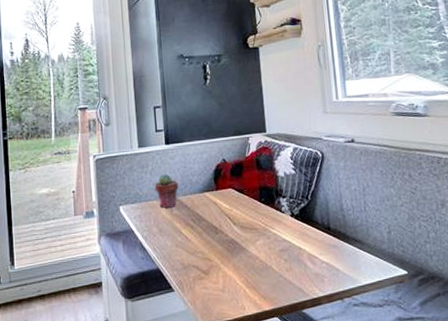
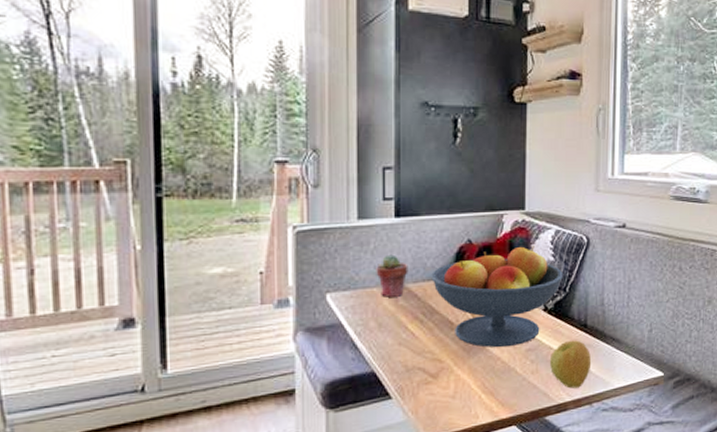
fruit bowl: none [196,161,304,249] -> present [431,246,563,348]
apple: none [300,241,339,285] -> present [549,340,592,389]

